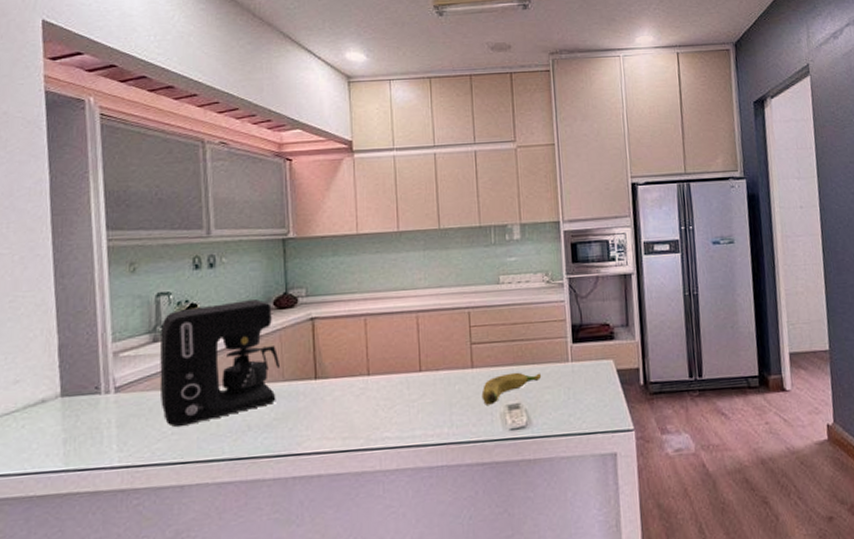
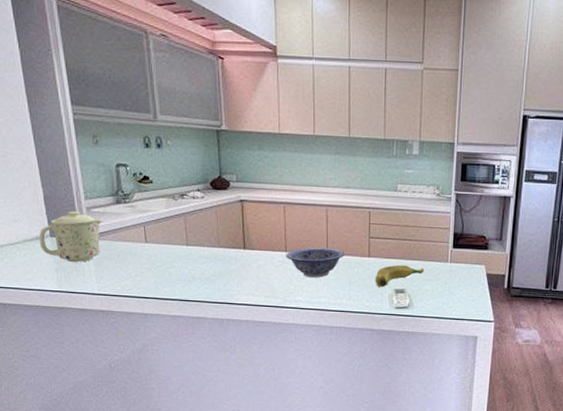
mug: none [45,358,133,428] -> present [39,210,102,262]
coffee maker: present [159,299,281,428] -> none [122,178,217,272]
bowl: none [368,362,442,405] -> present [286,247,344,278]

